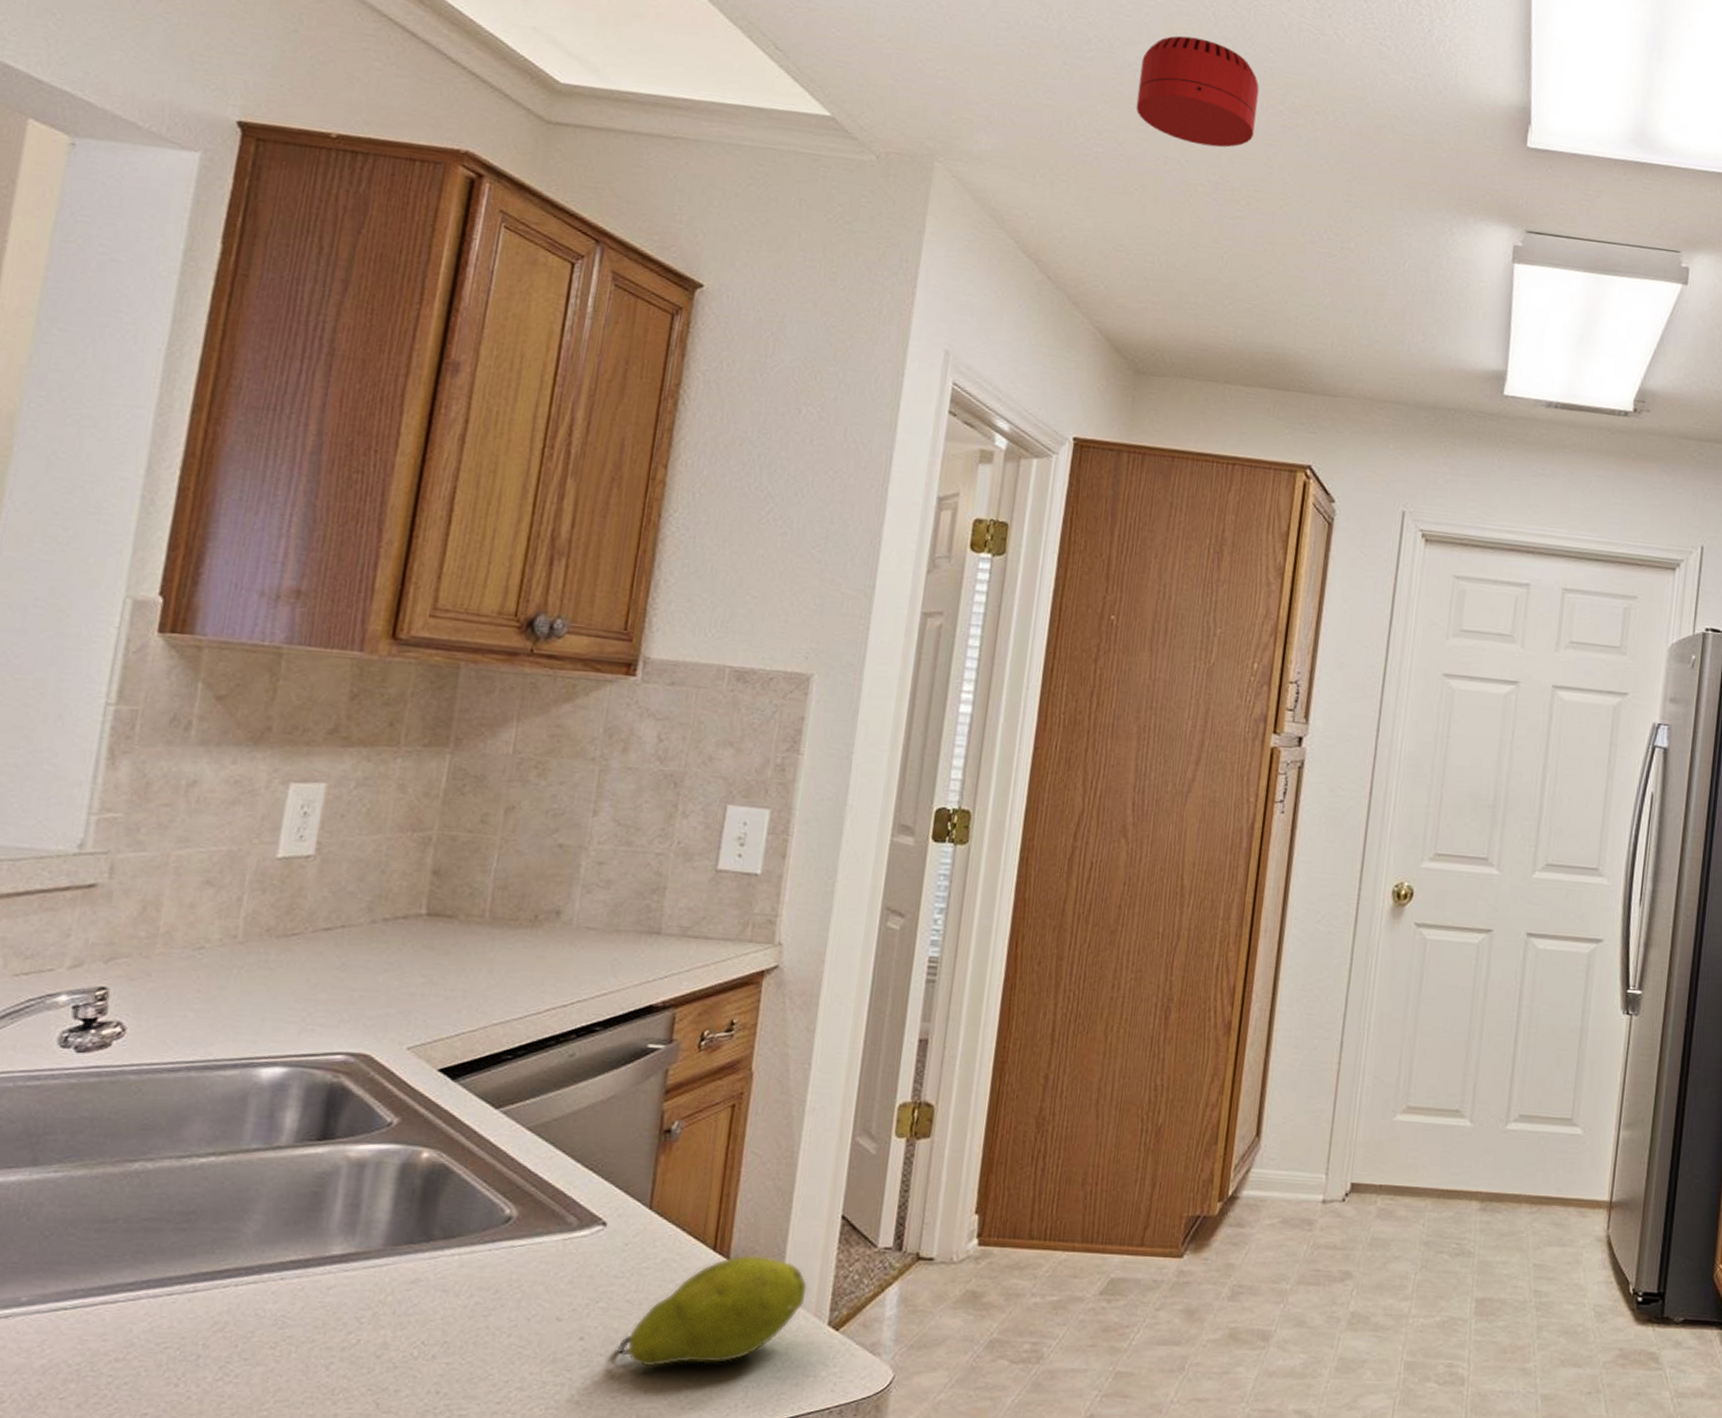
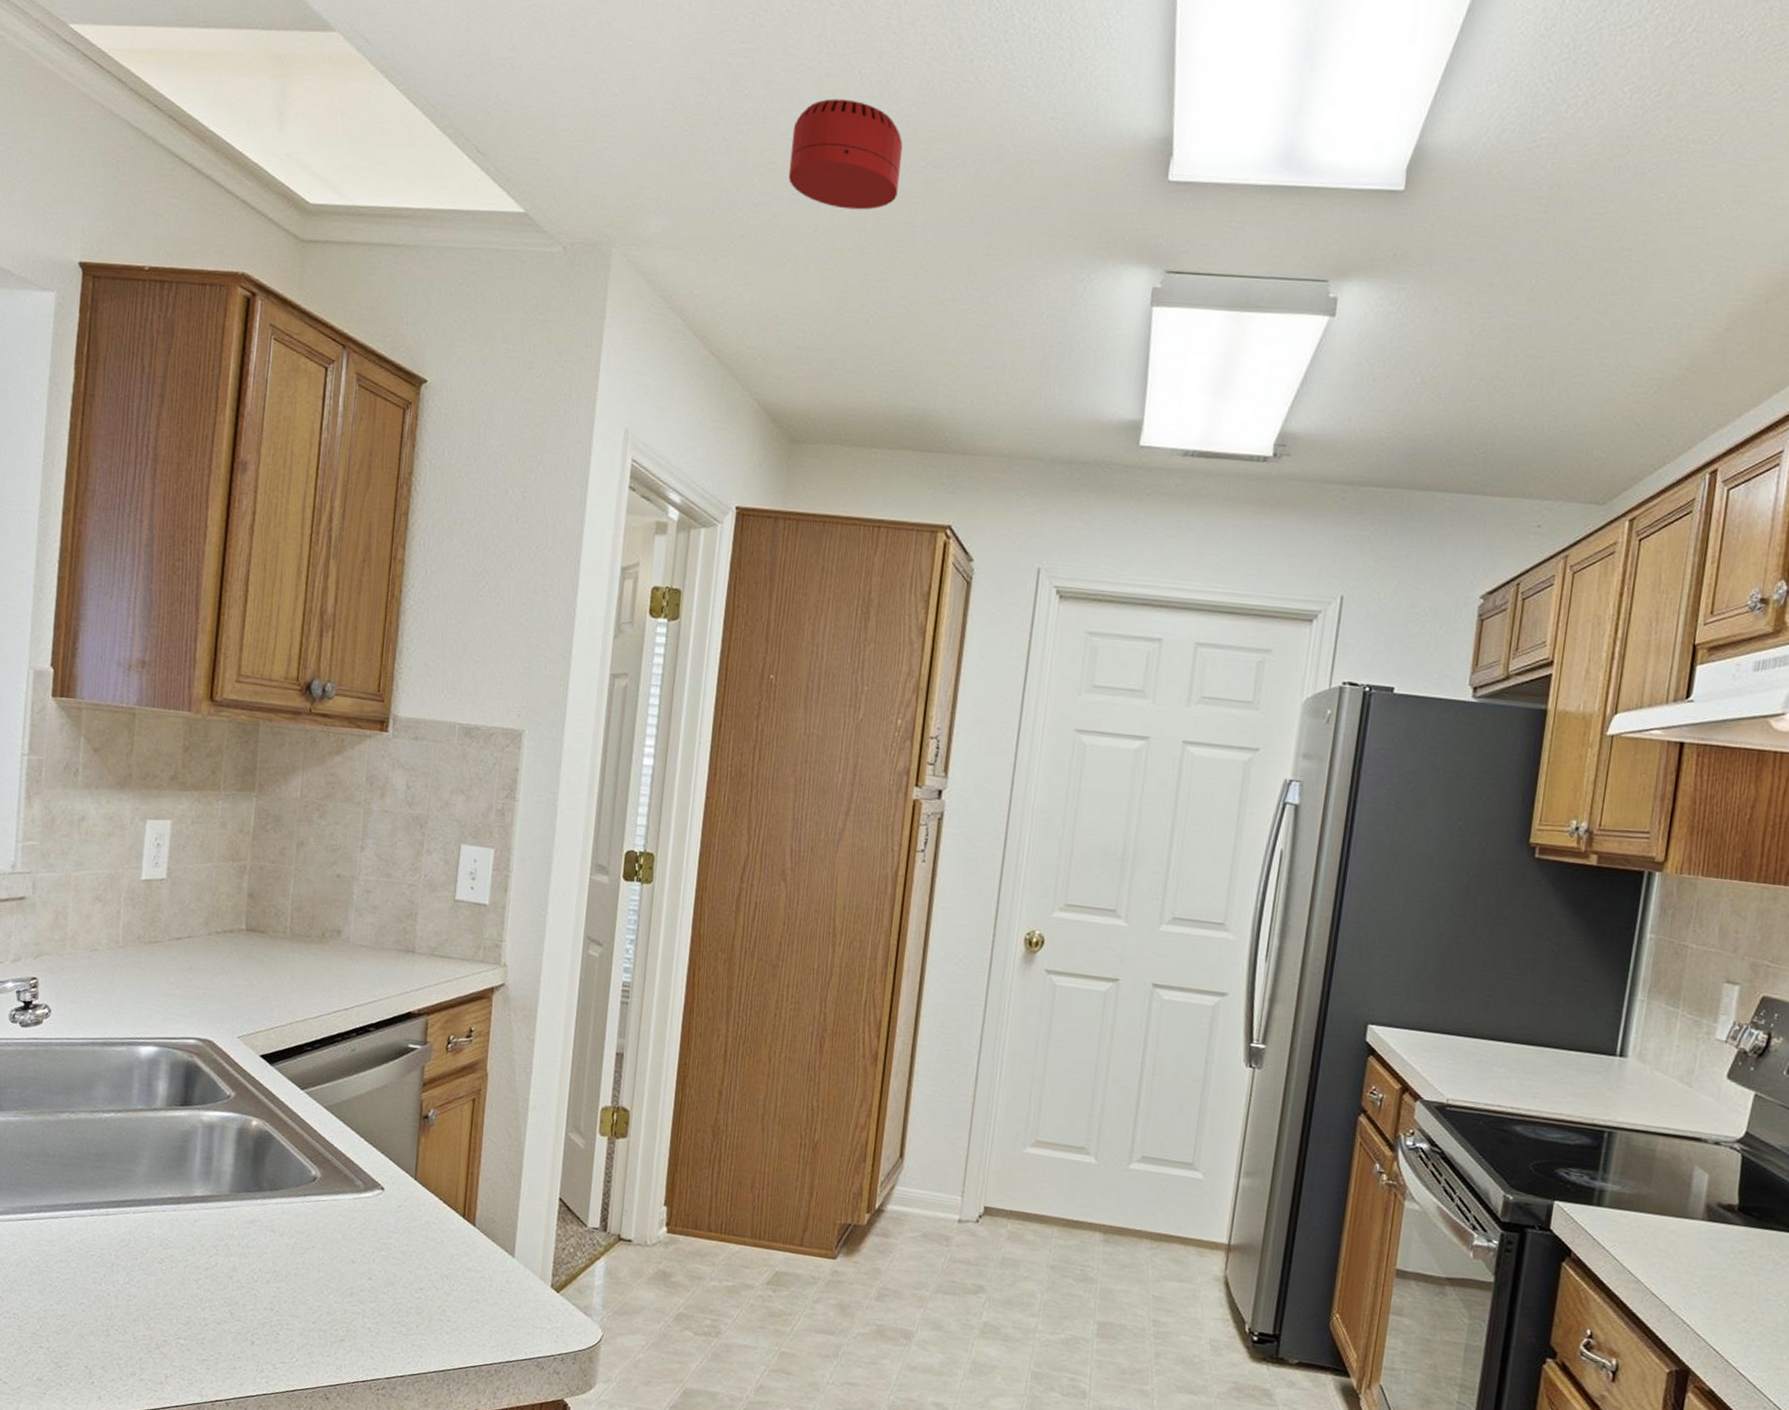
fruit: present [616,1255,807,1367] -> none [395,1223,534,1310]

